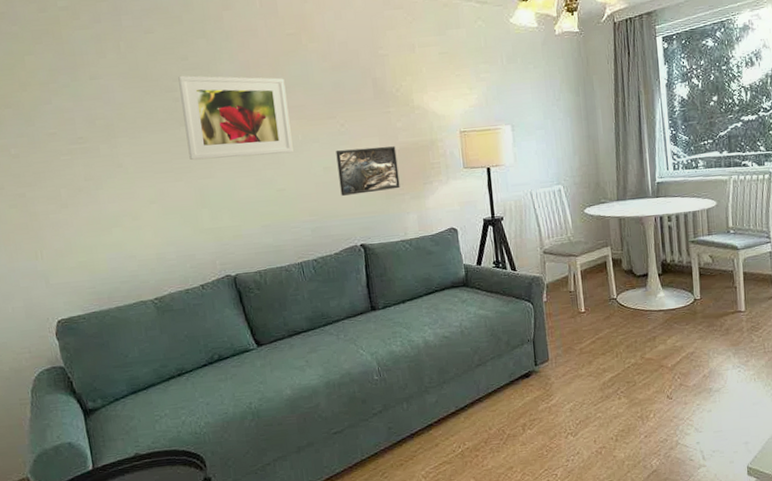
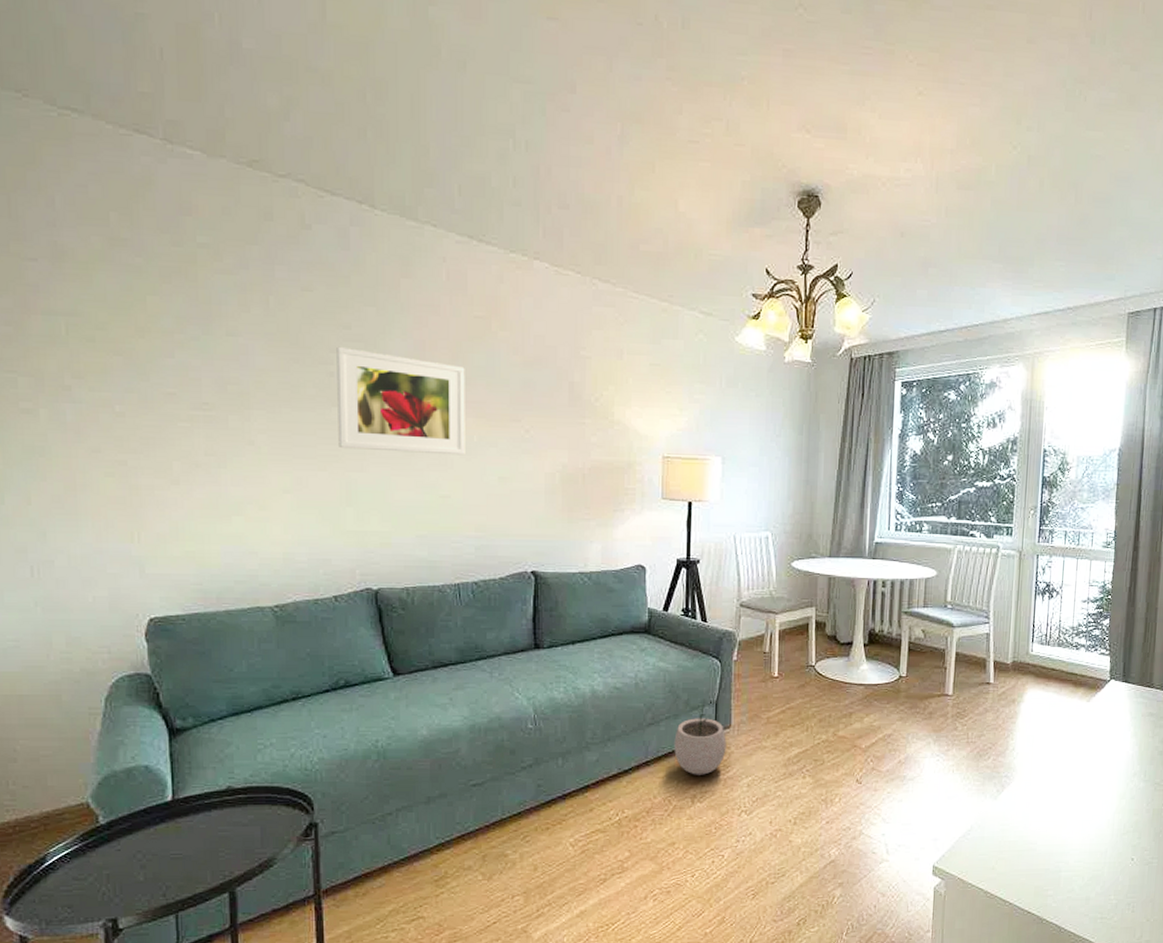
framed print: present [336,146,400,196] -> none [515,460,586,513]
plant pot: none [500,346,548,406] -> present [674,707,727,775]

